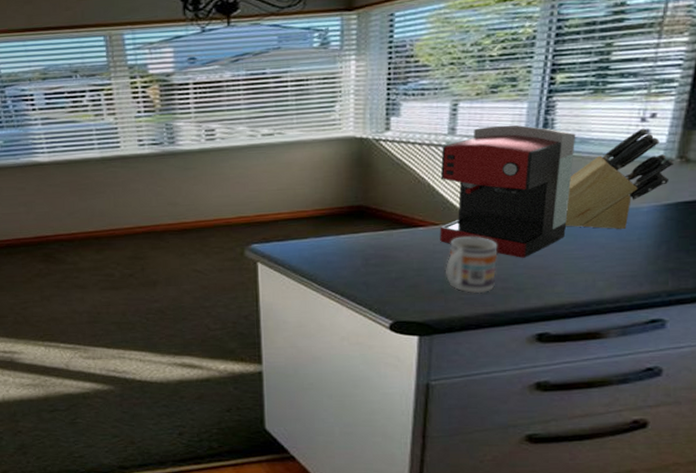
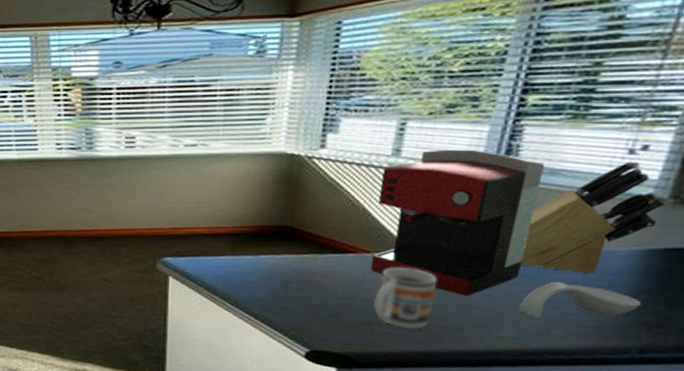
spoon rest: none [568,238,664,273] -> present [519,281,641,318]

